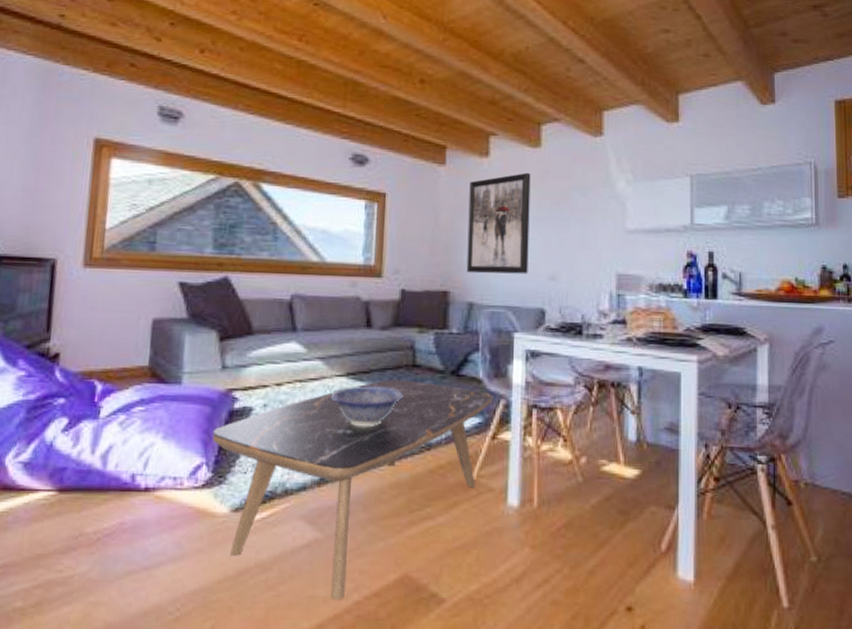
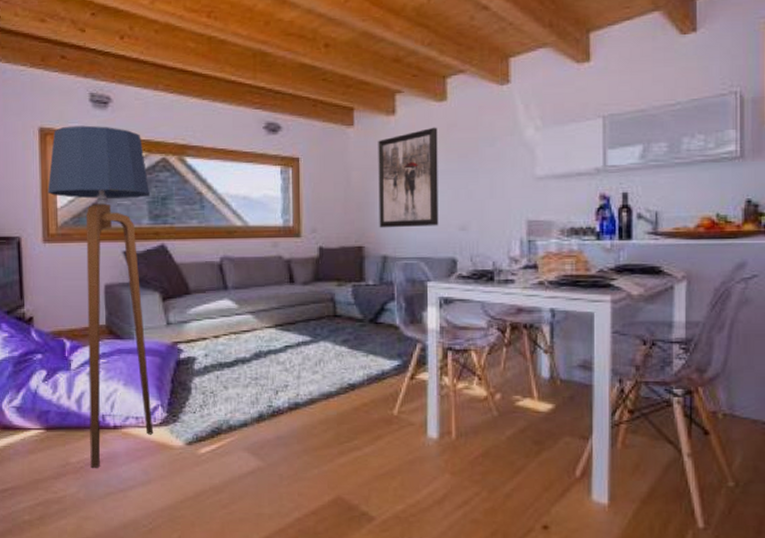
floor lamp: none [96,139,218,540] -> present [47,125,154,468]
coffee table: present [213,378,493,600] -> none [165,328,410,517]
decorative bowl: present [330,386,403,428] -> none [262,335,327,372]

